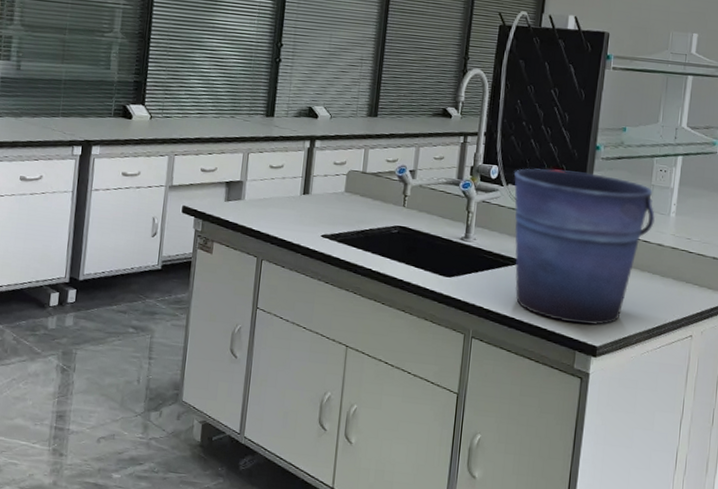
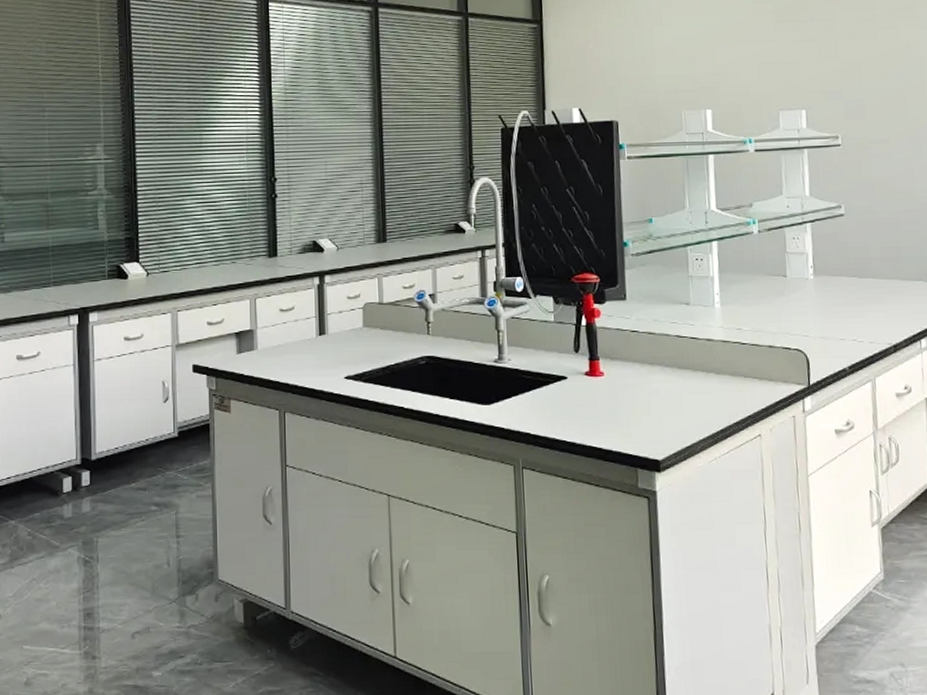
bucket: present [513,168,655,325] -> none [540,272,699,438]

